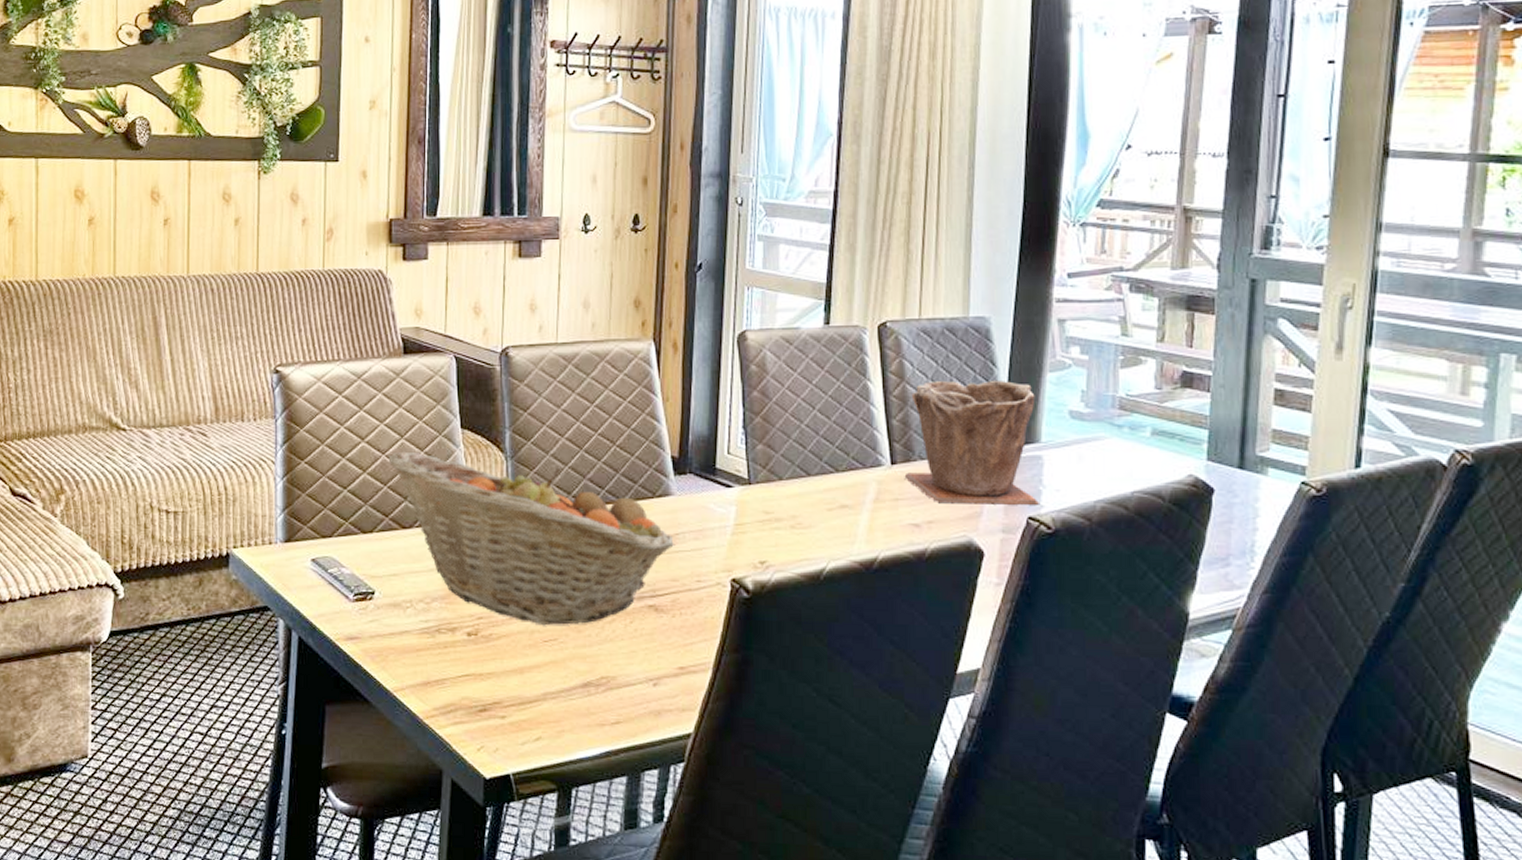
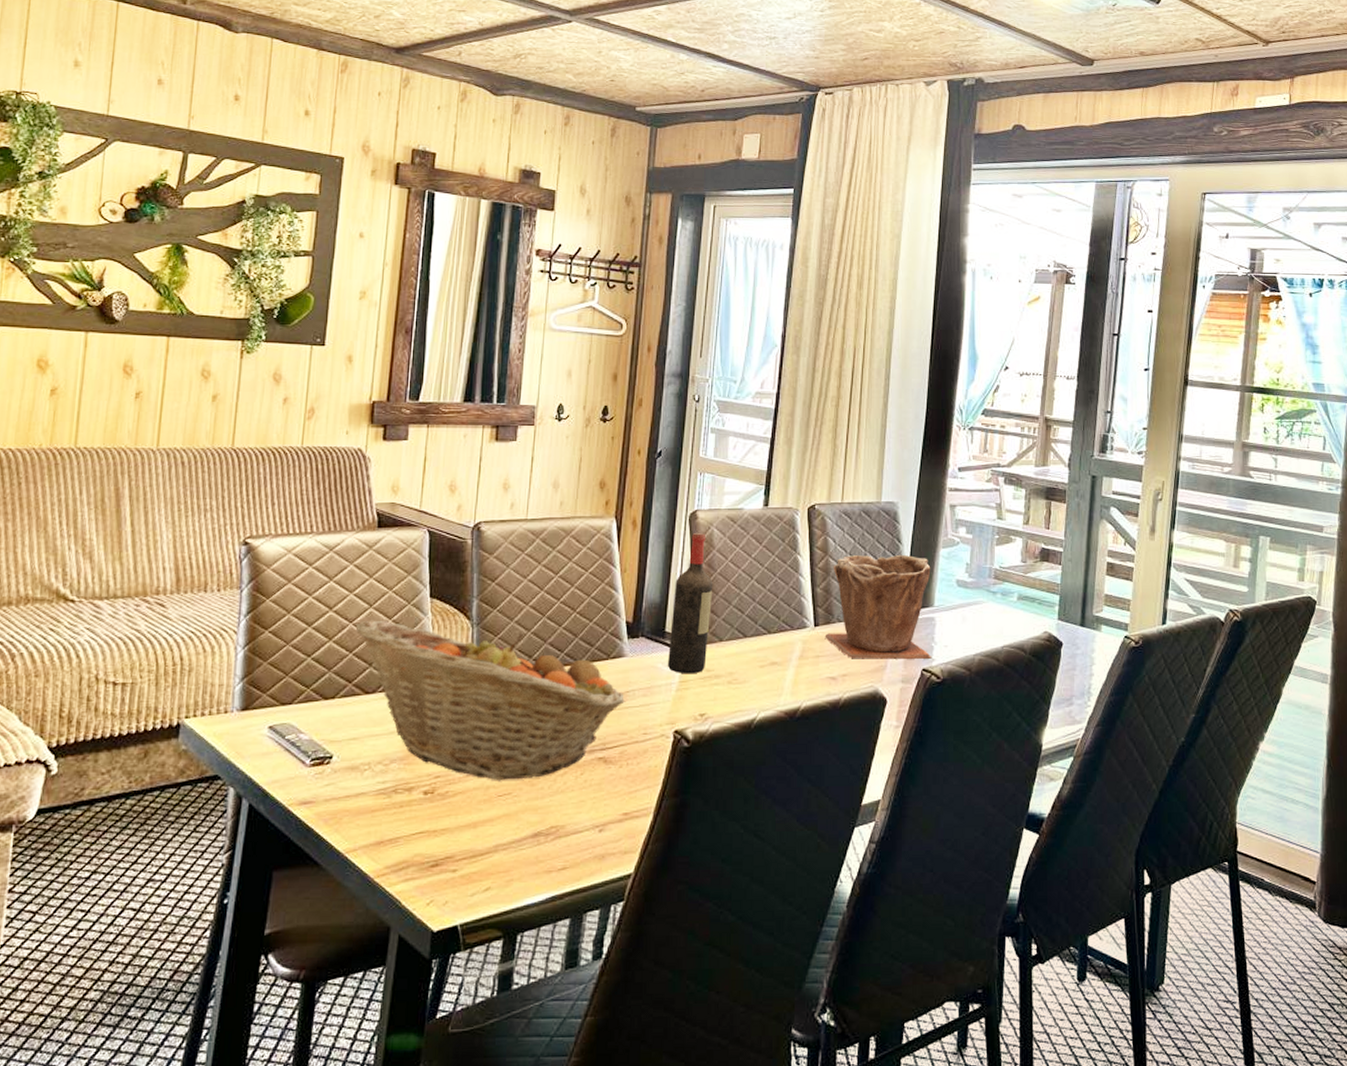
wine bottle: none [719,355,769,517] -> present [667,532,713,674]

